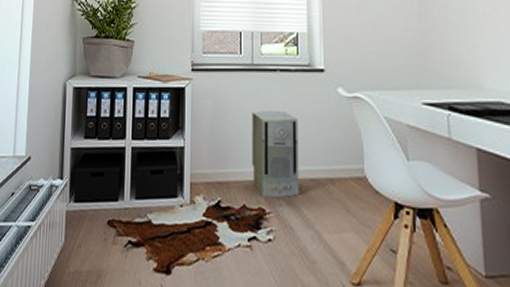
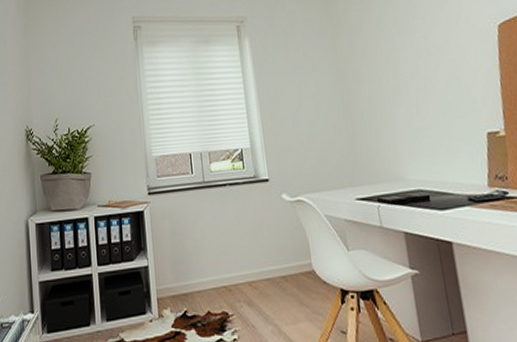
air purifier: present [252,110,299,198] -> none [208,221,257,302]

